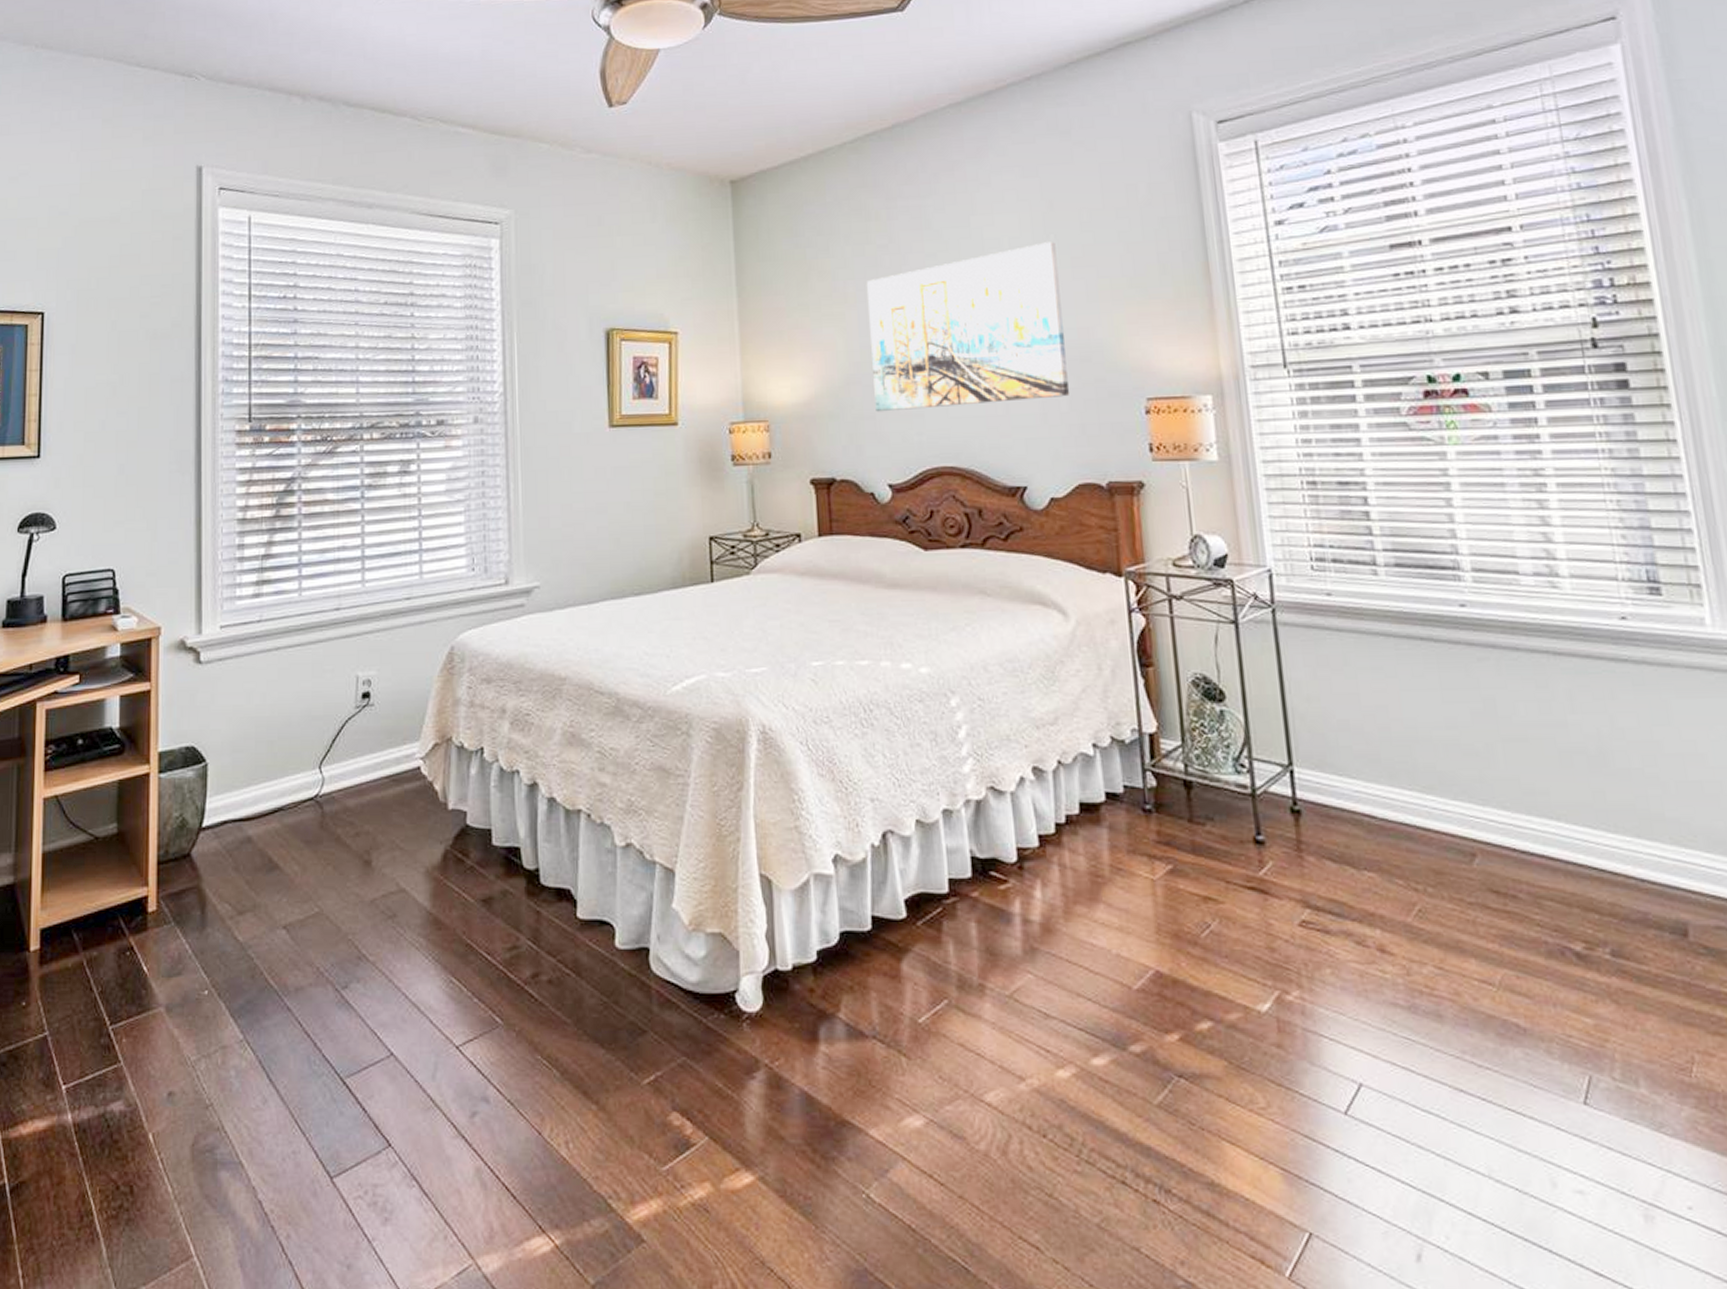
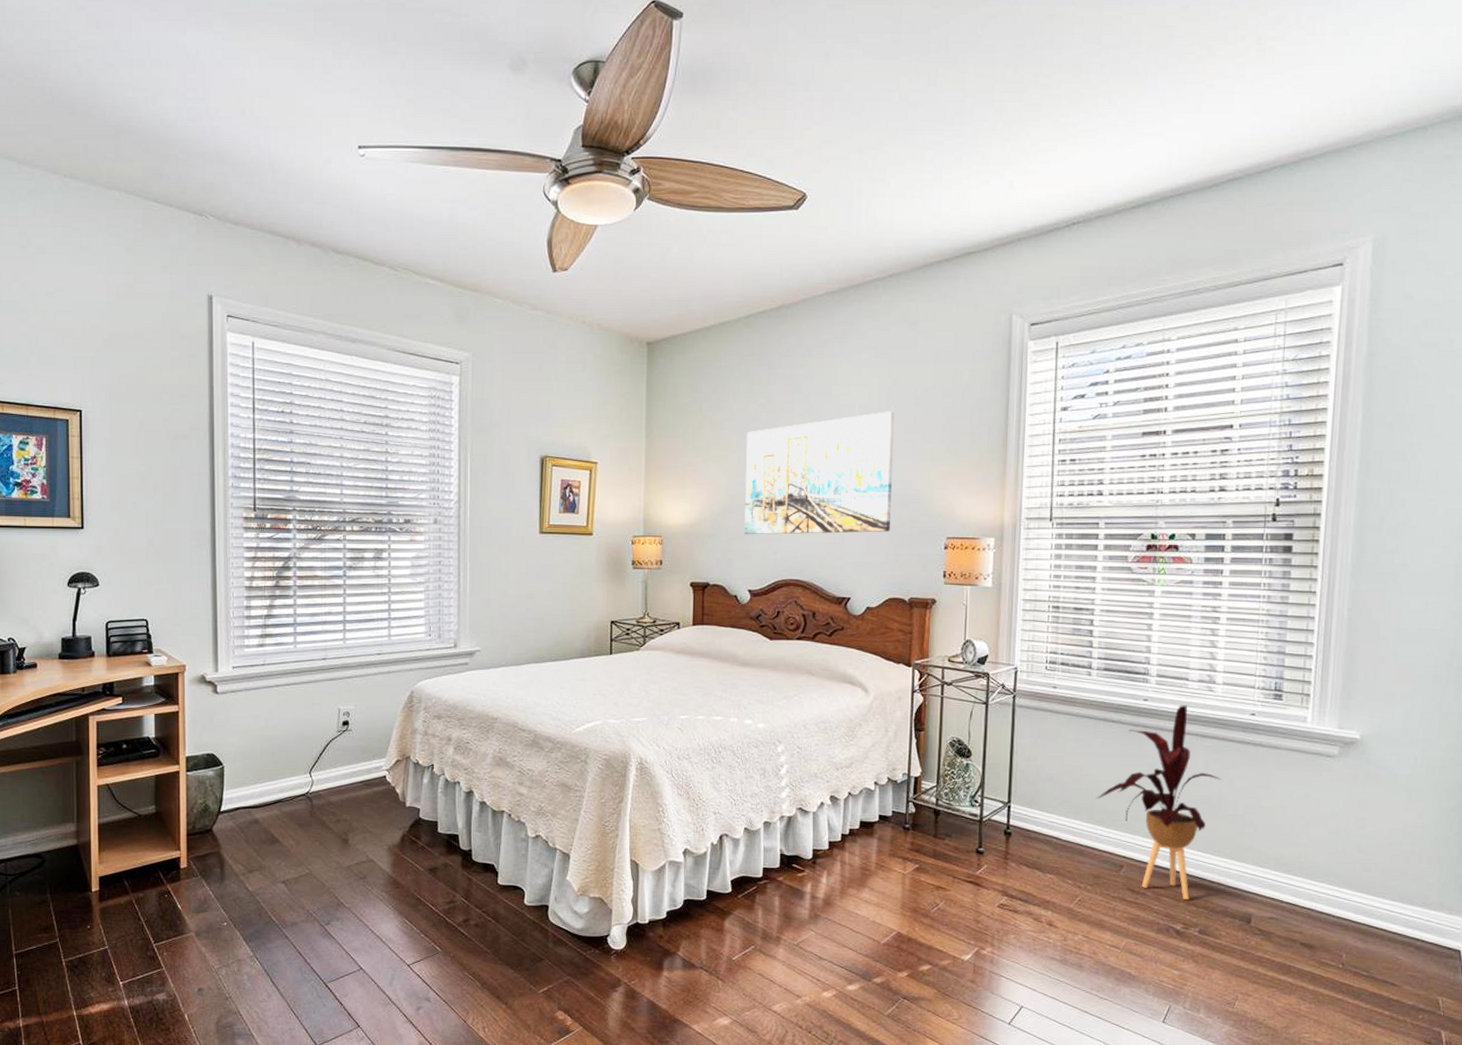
house plant: none [1416,610,1598,903] -> present [1095,705,1222,899]

